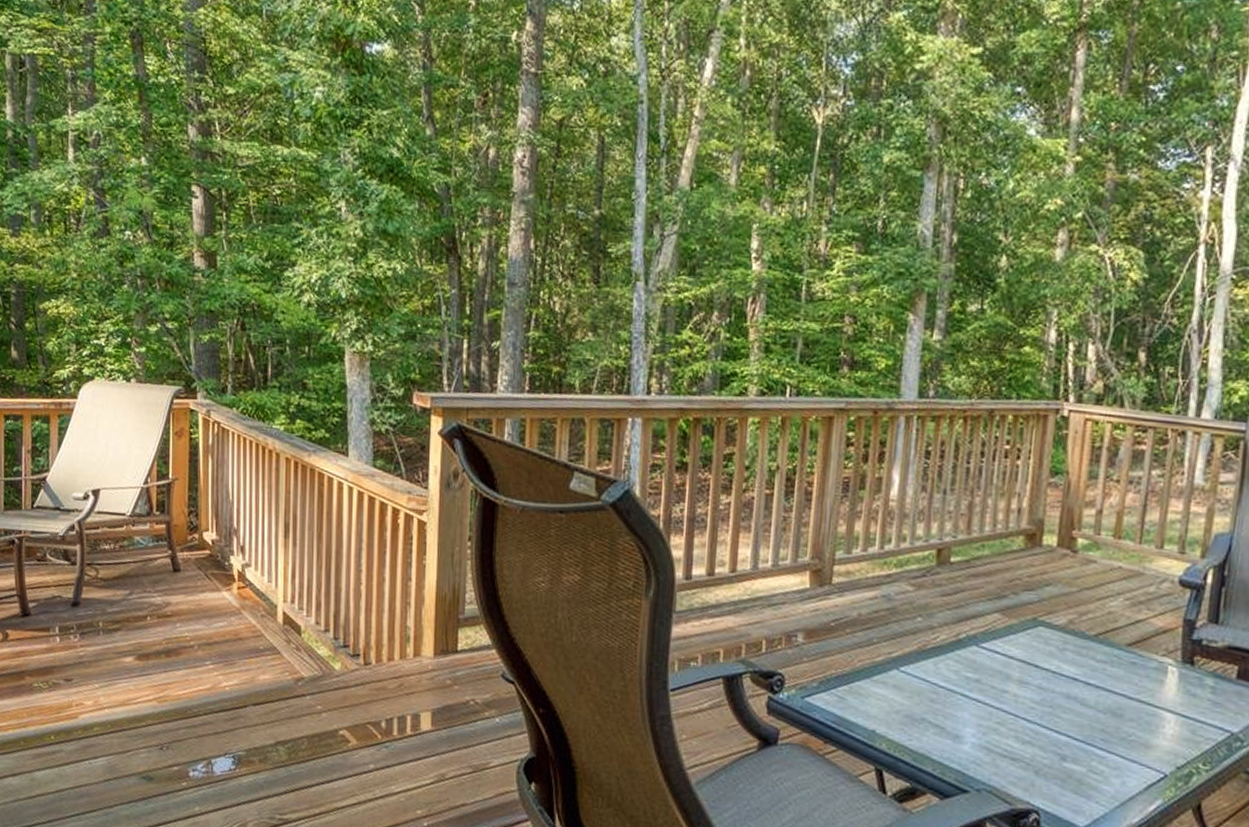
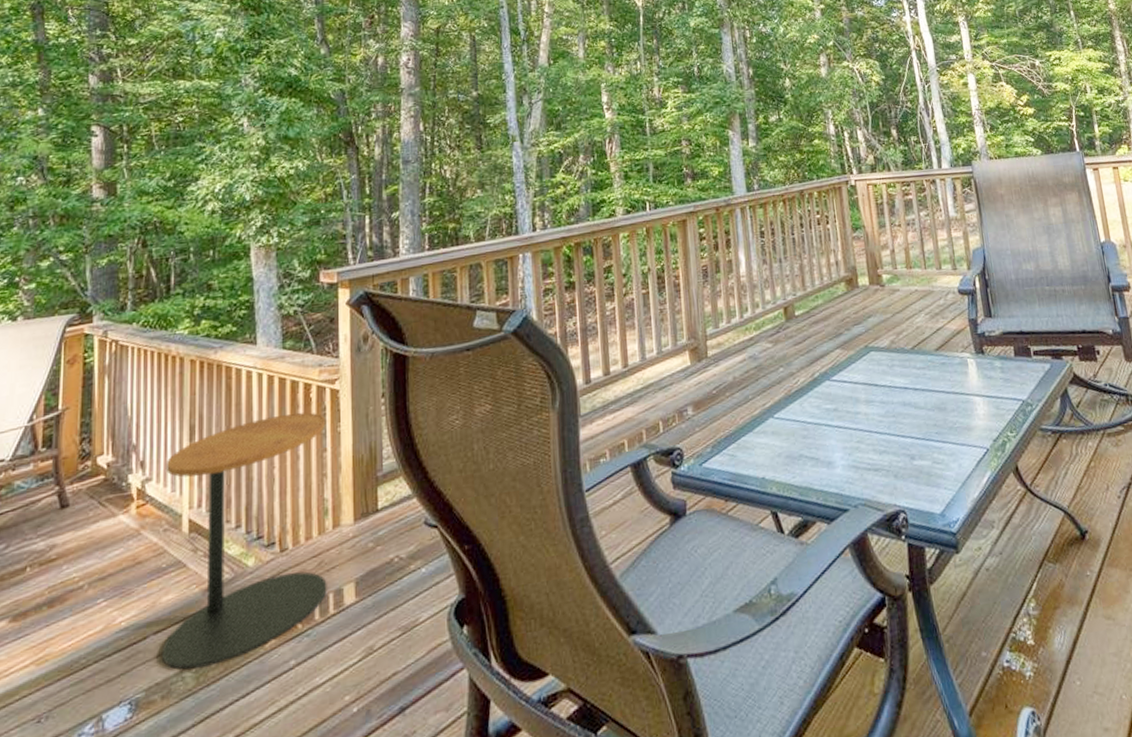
side table: none [259,533,412,748] -> present [161,412,327,670]

